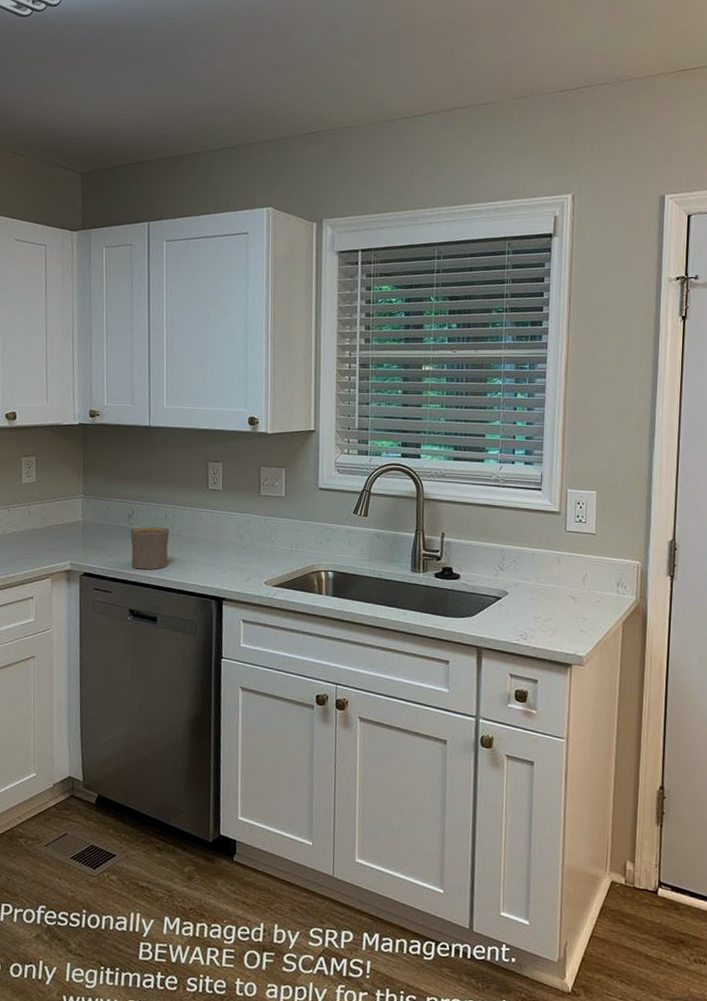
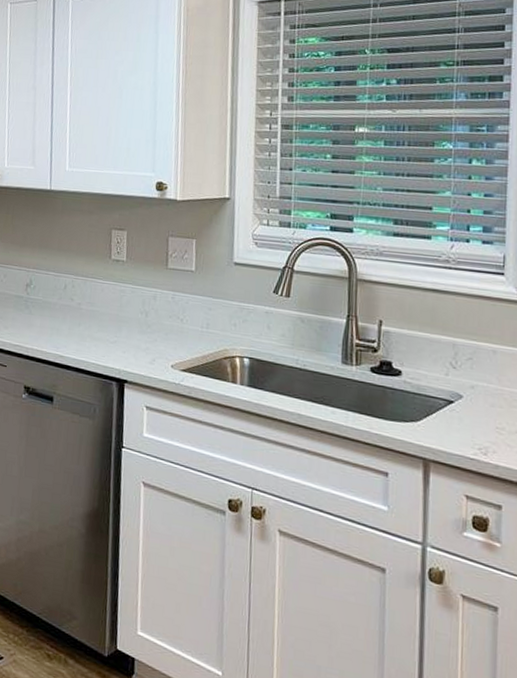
cup: present [130,526,169,570] -> none [27,297,69,345]

